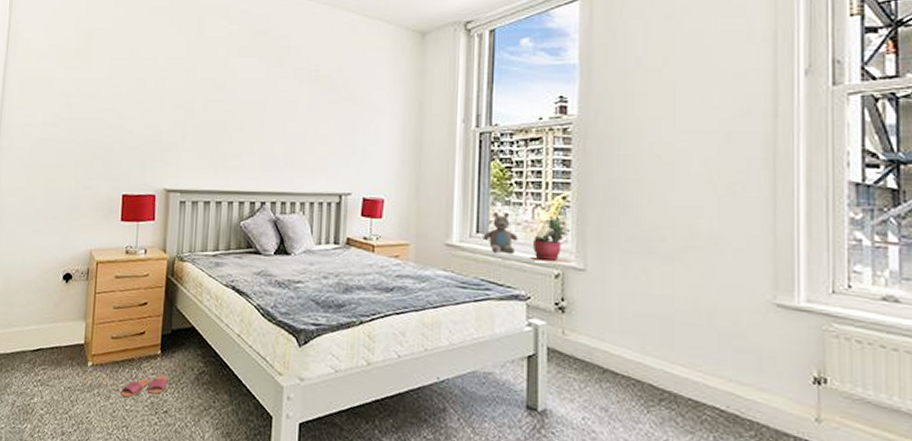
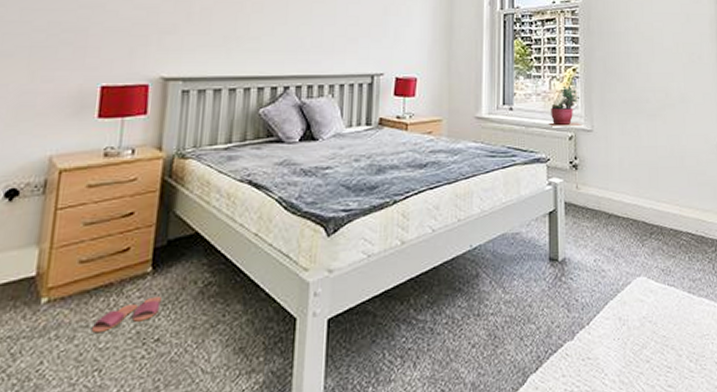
stuffed animal: present [483,211,518,255] -> none [509,84,538,123]

